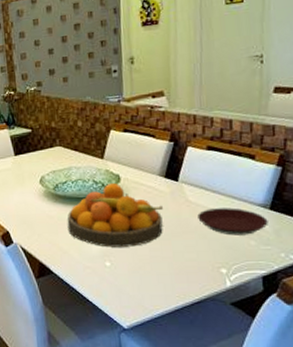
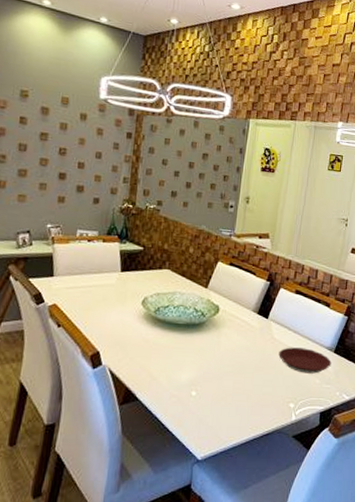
fruit bowl: present [67,183,163,247] -> none [161,313,251,378]

